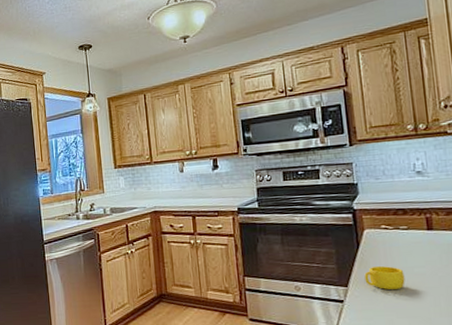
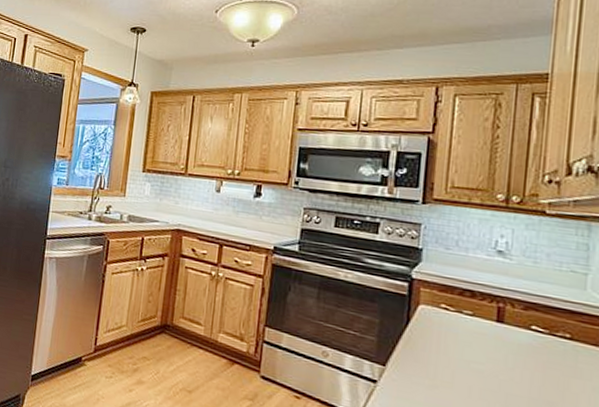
cup: present [364,266,405,290] -> none [408,349,458,383]

